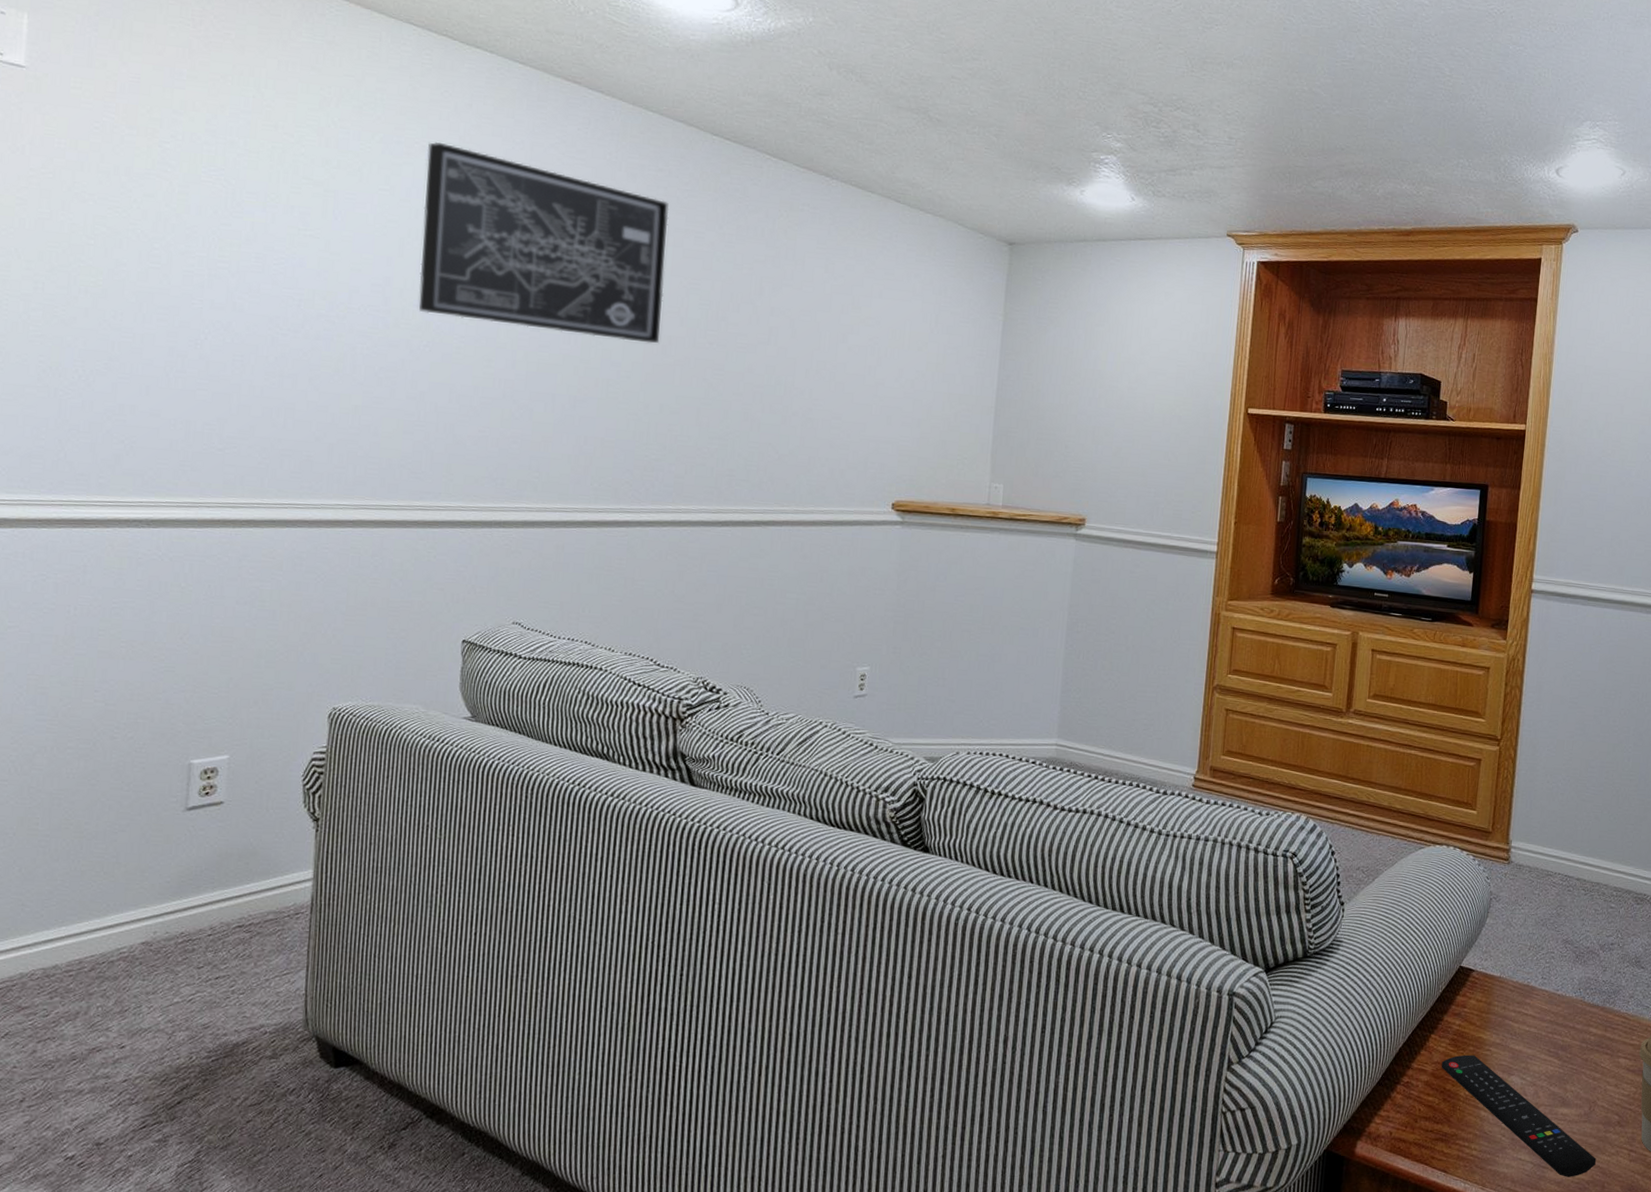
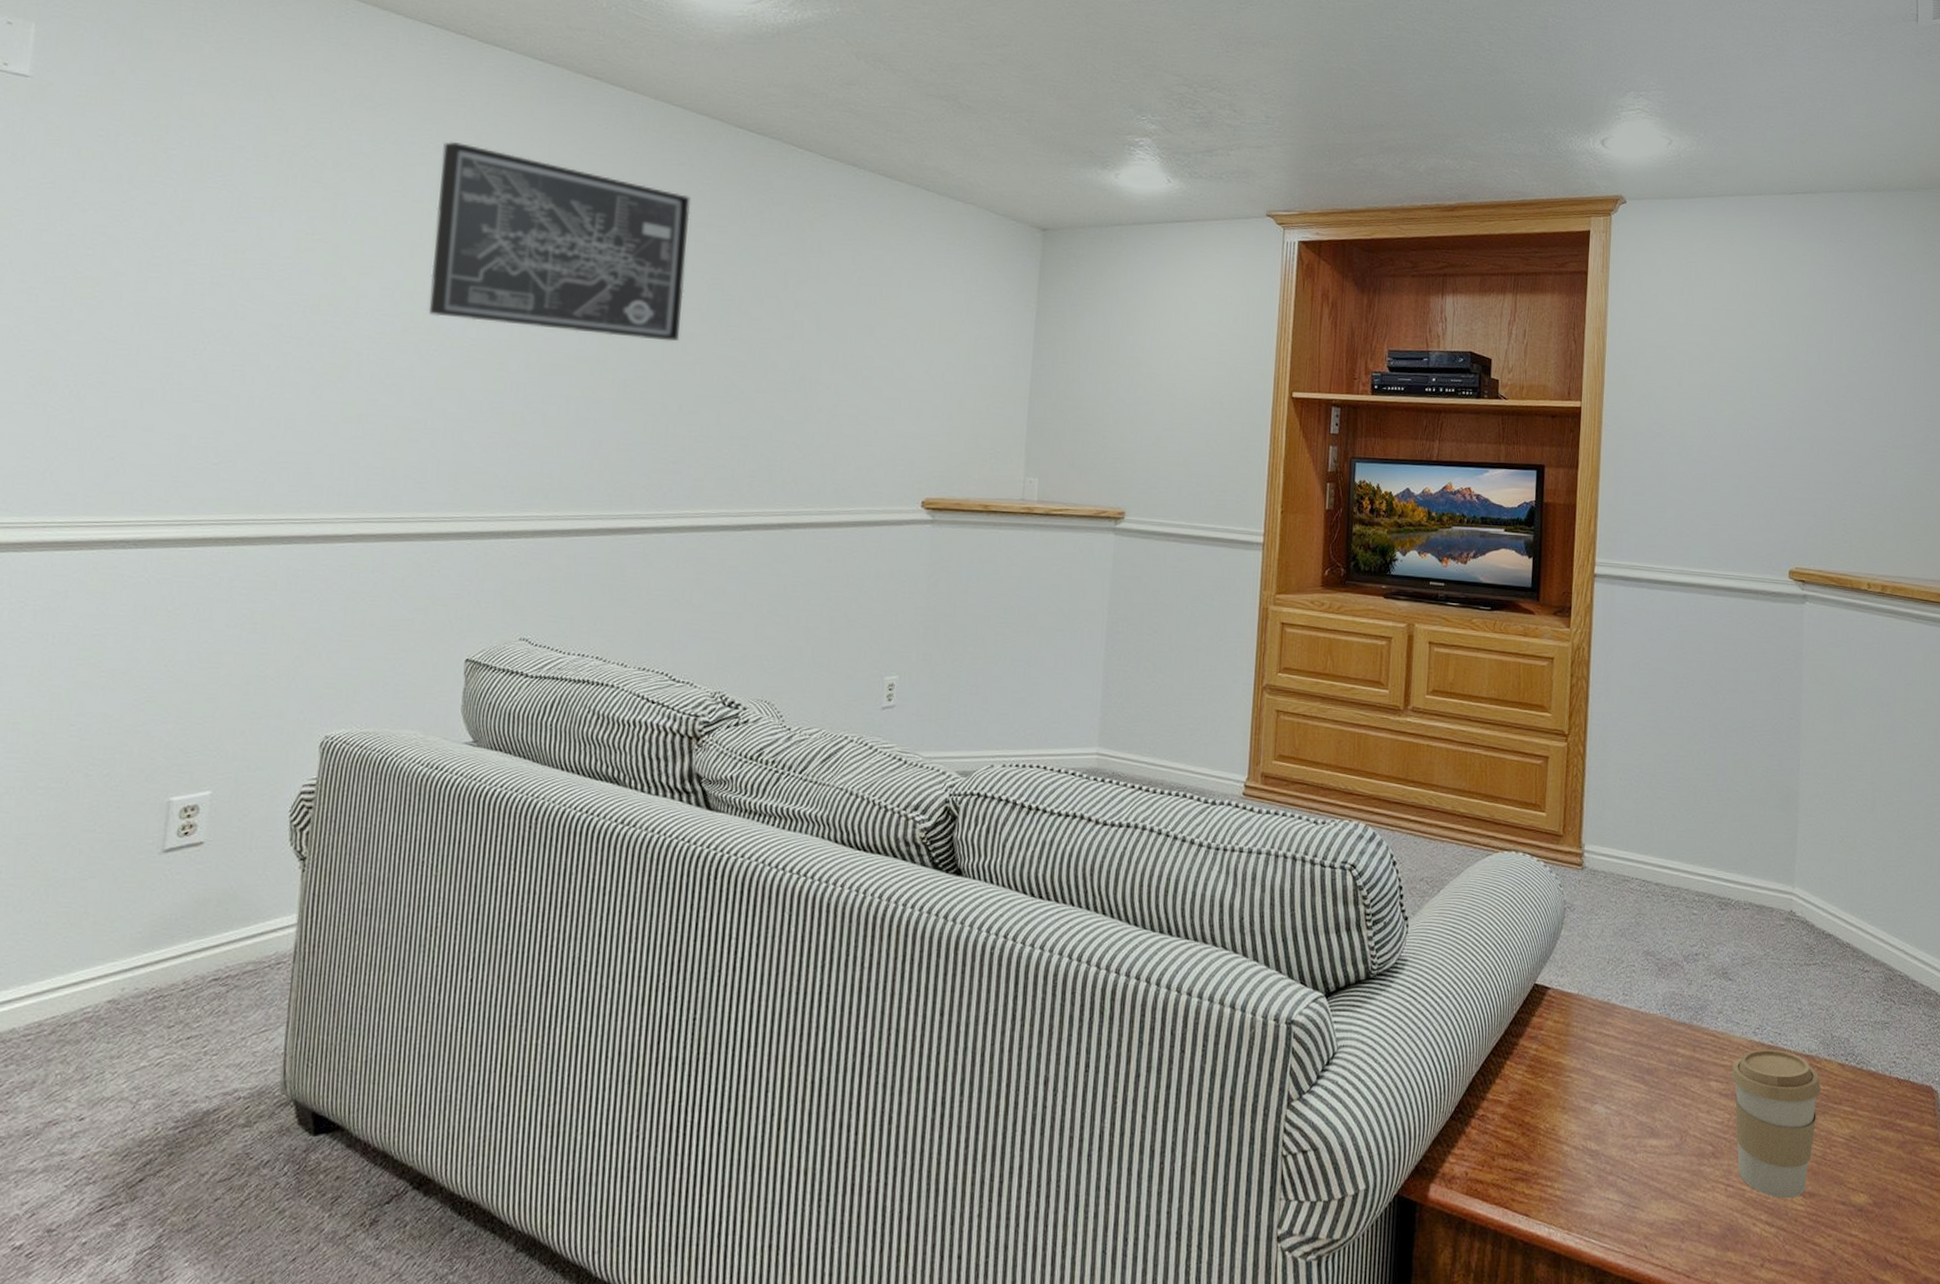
remote control: present [1441,1055,1596,1177] -> none [1518,1082,1691,1218]

